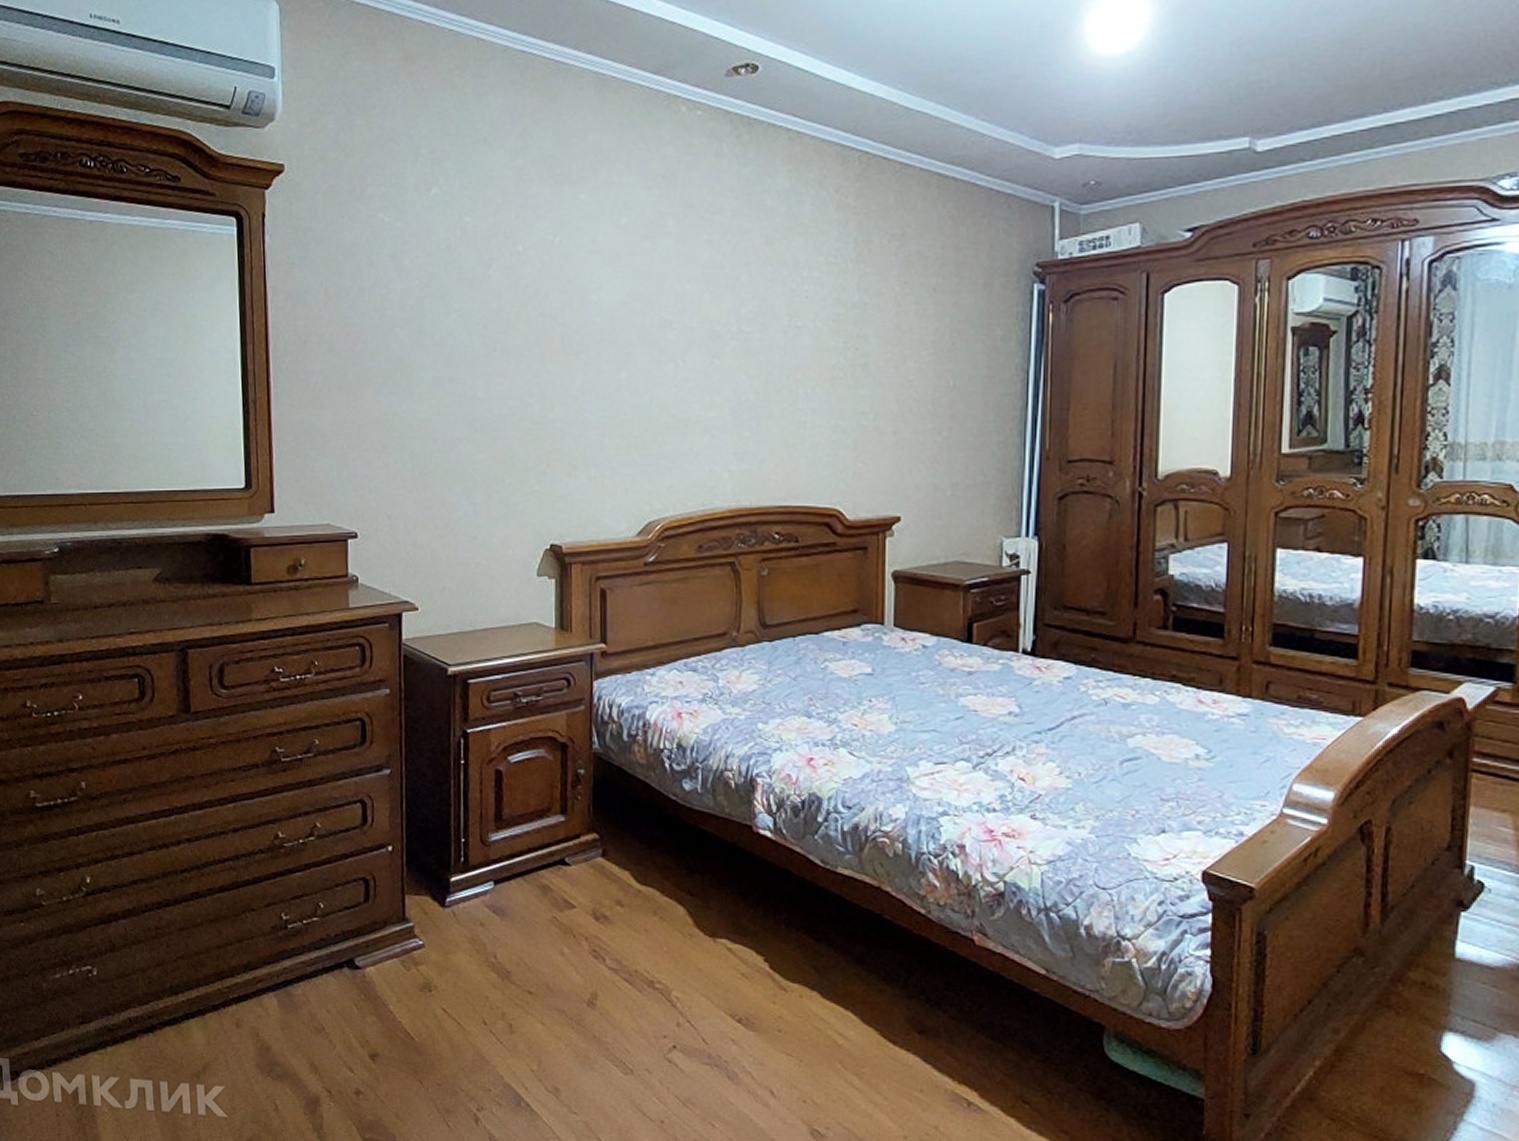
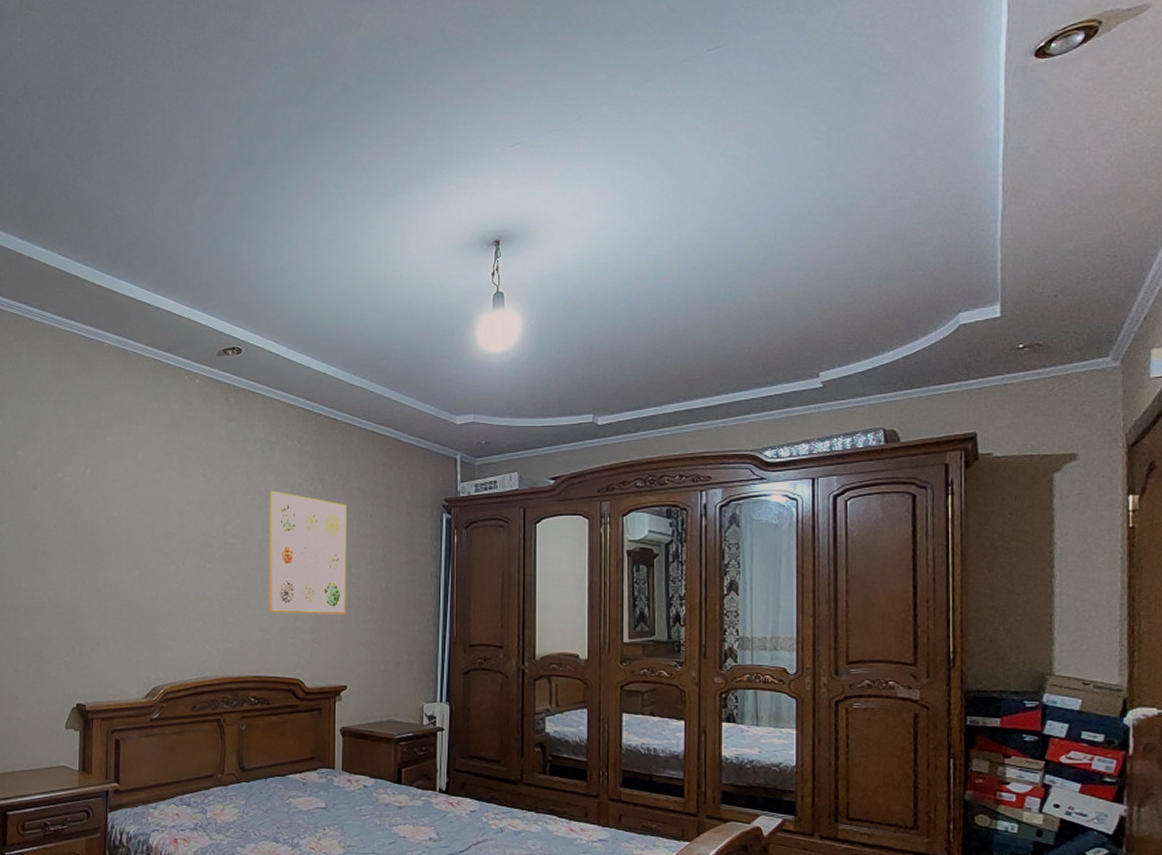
wall art: none [796,259,901,424] -> present [268,490,346,614]

